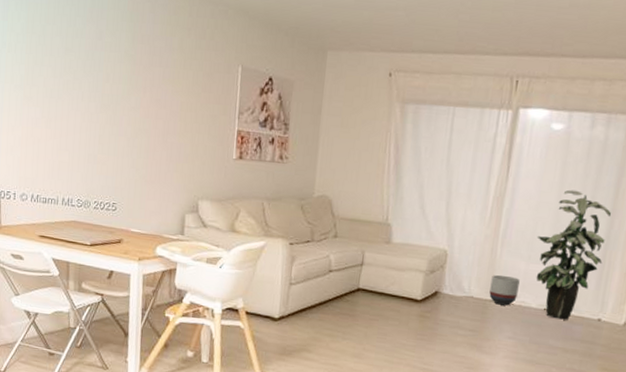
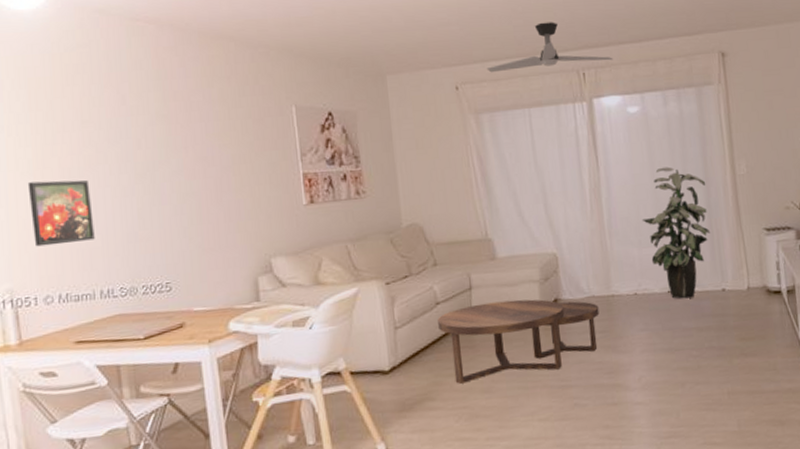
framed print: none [18,95,65,155] -> present [27,180,95,247]
coffee table: none [327,279,475,354] -> present [438,299,599,384]
ceiling fan: none [422,21,551,73] -> present [486,22,613,73]
planter: present [489,274,520,306] -> none [608,266,639,298]

